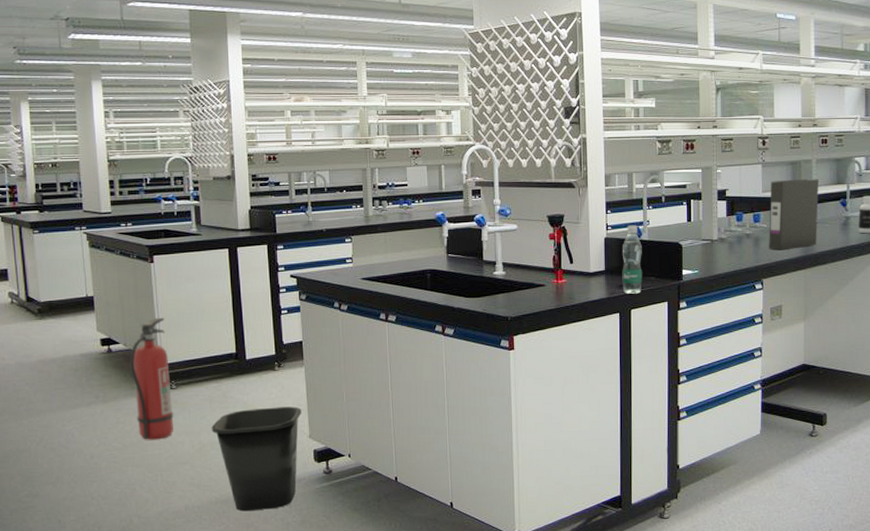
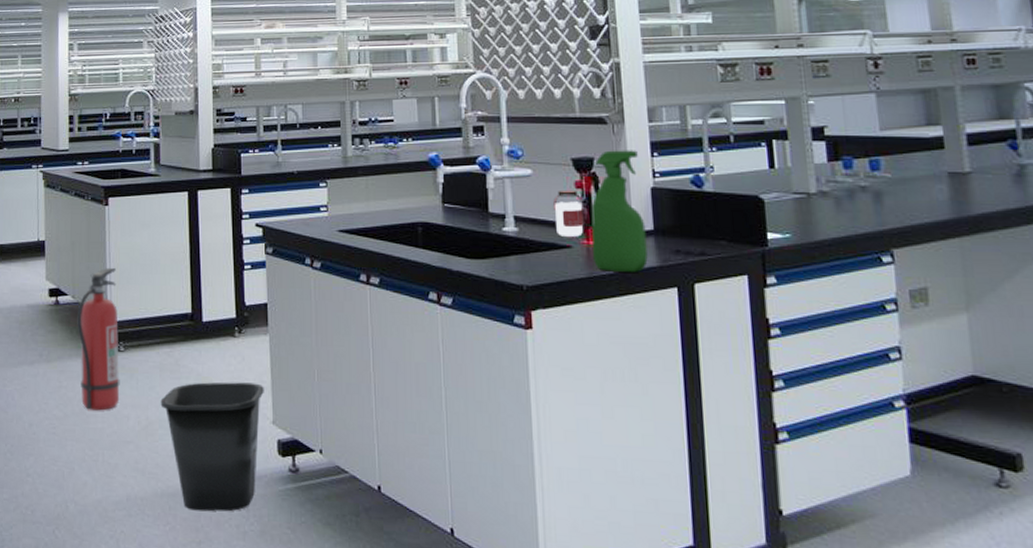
jar: none [533,240,556,278] -> present [553,190,585,237]
spray bottle: none [560,208,600,304] -> present [591,150,648,273]
bottle: present [622,225,643,294] -> none [676,172,709,262]
binder: present [769,179,819,251] -> none [892,112,975,210]

